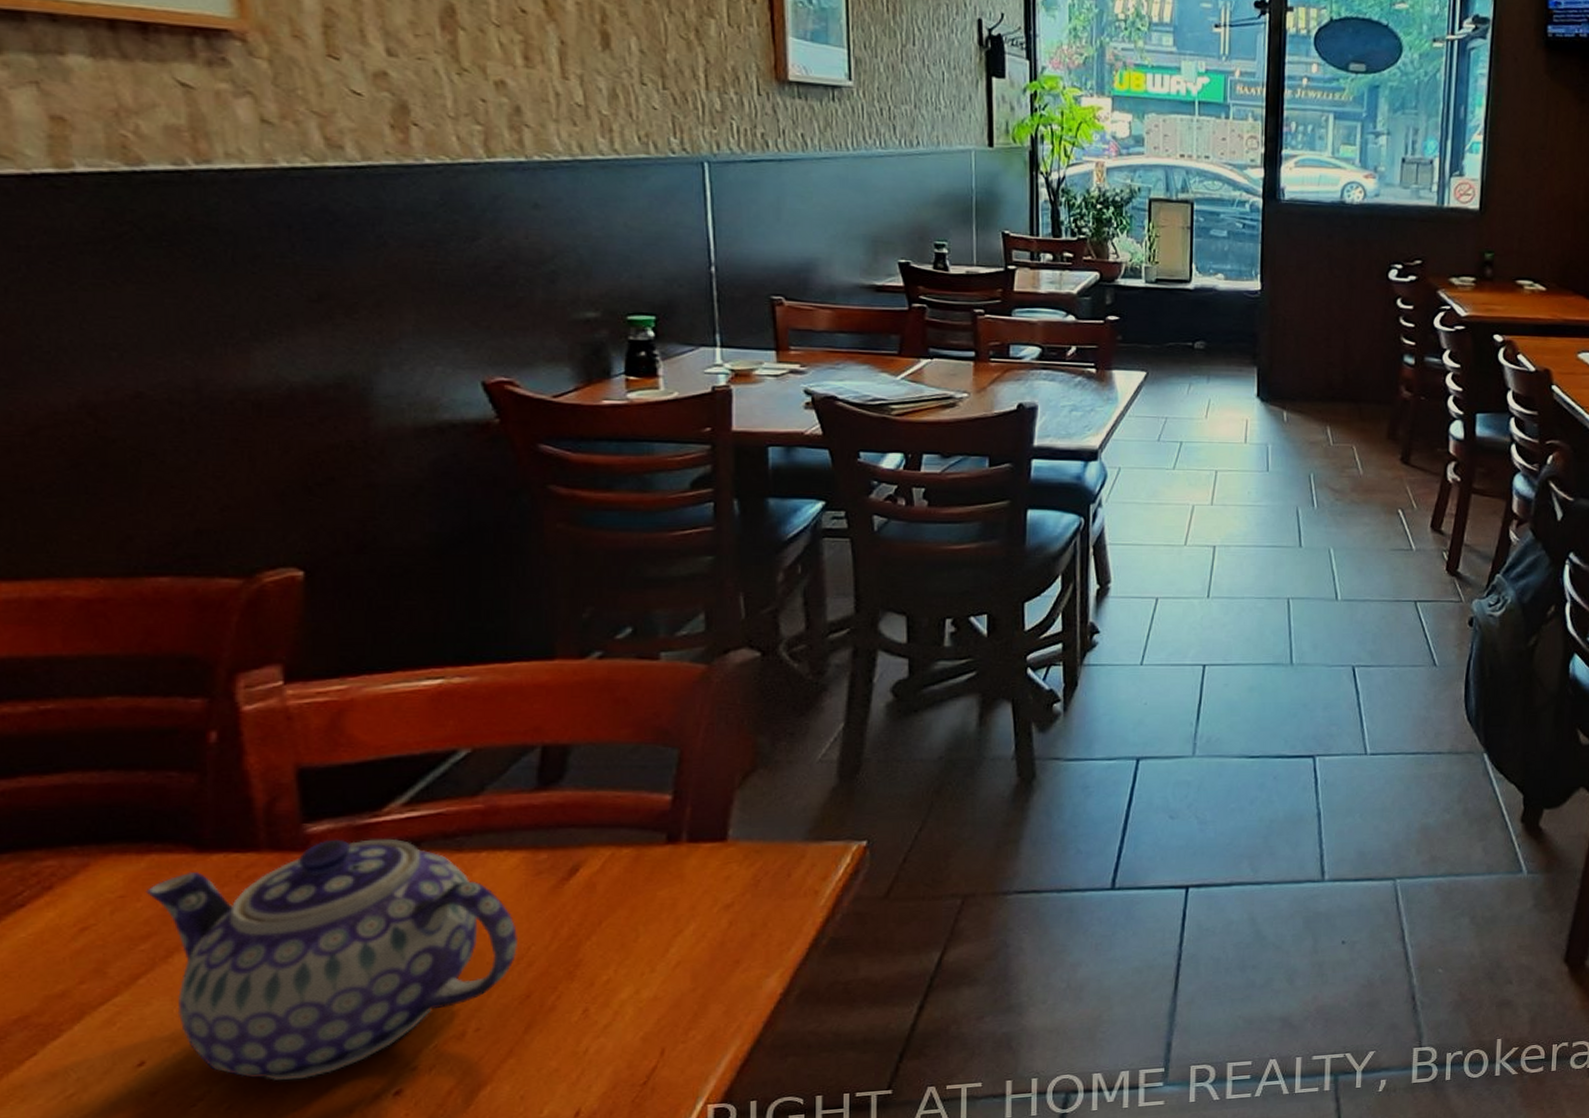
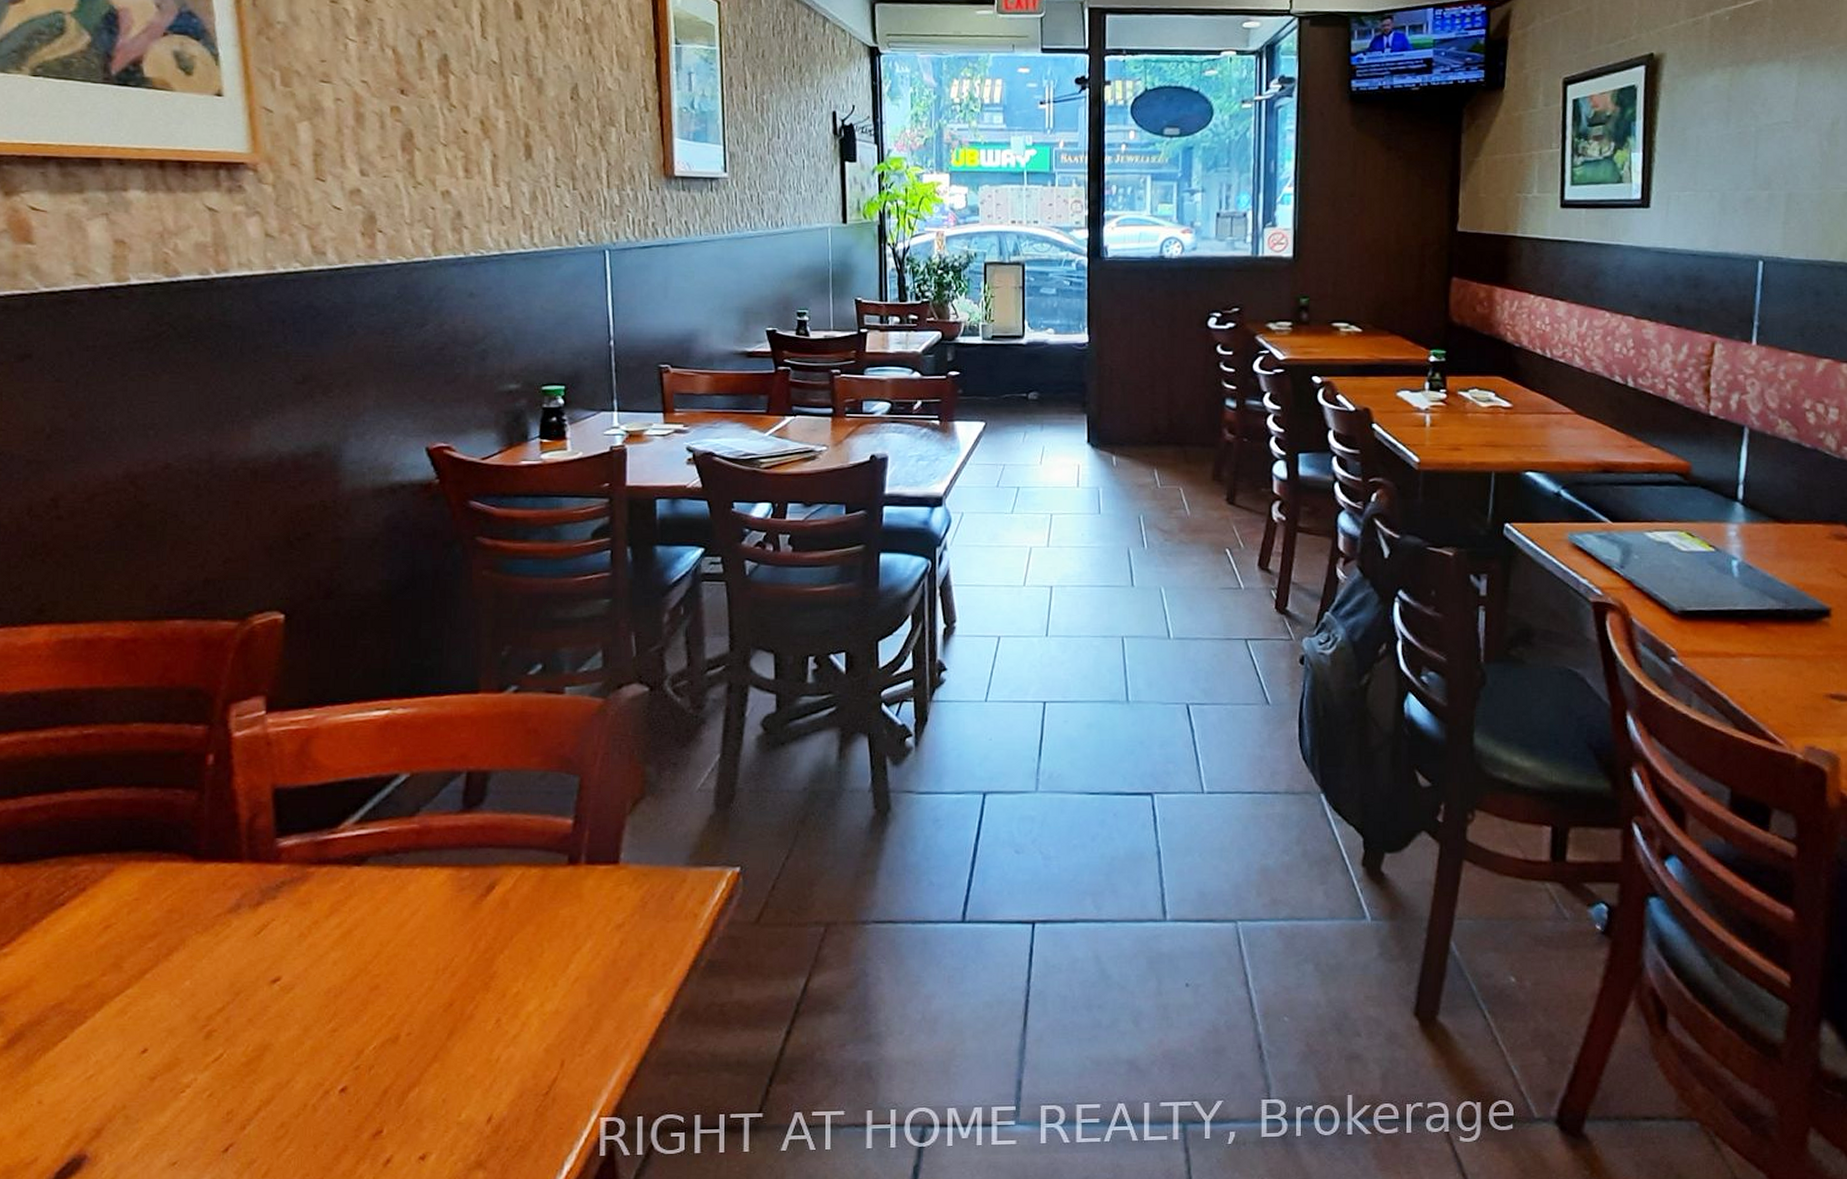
teapot: present [146,838,519,1080] -> none [154,853,444,1073]

